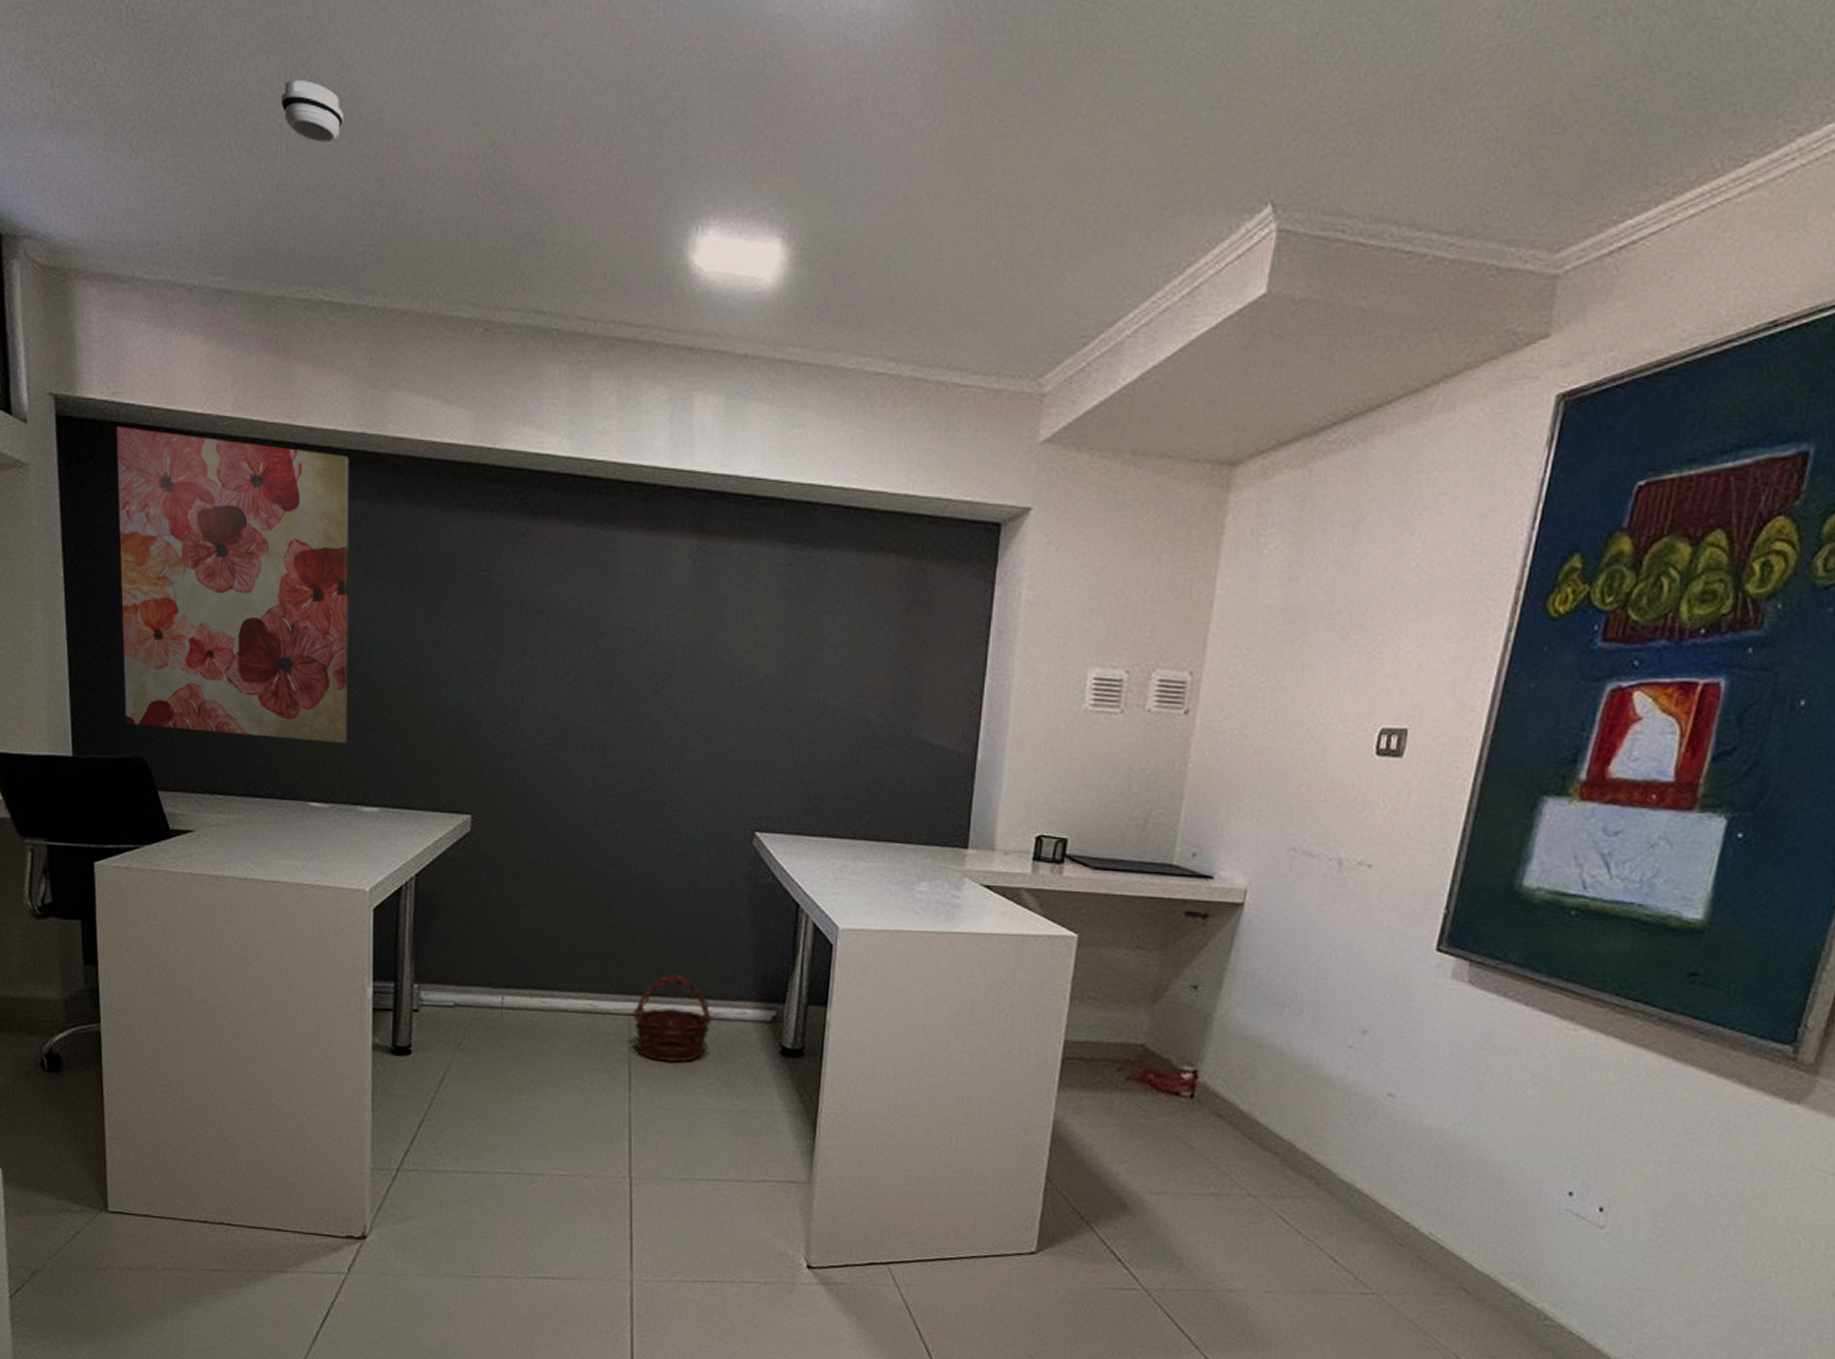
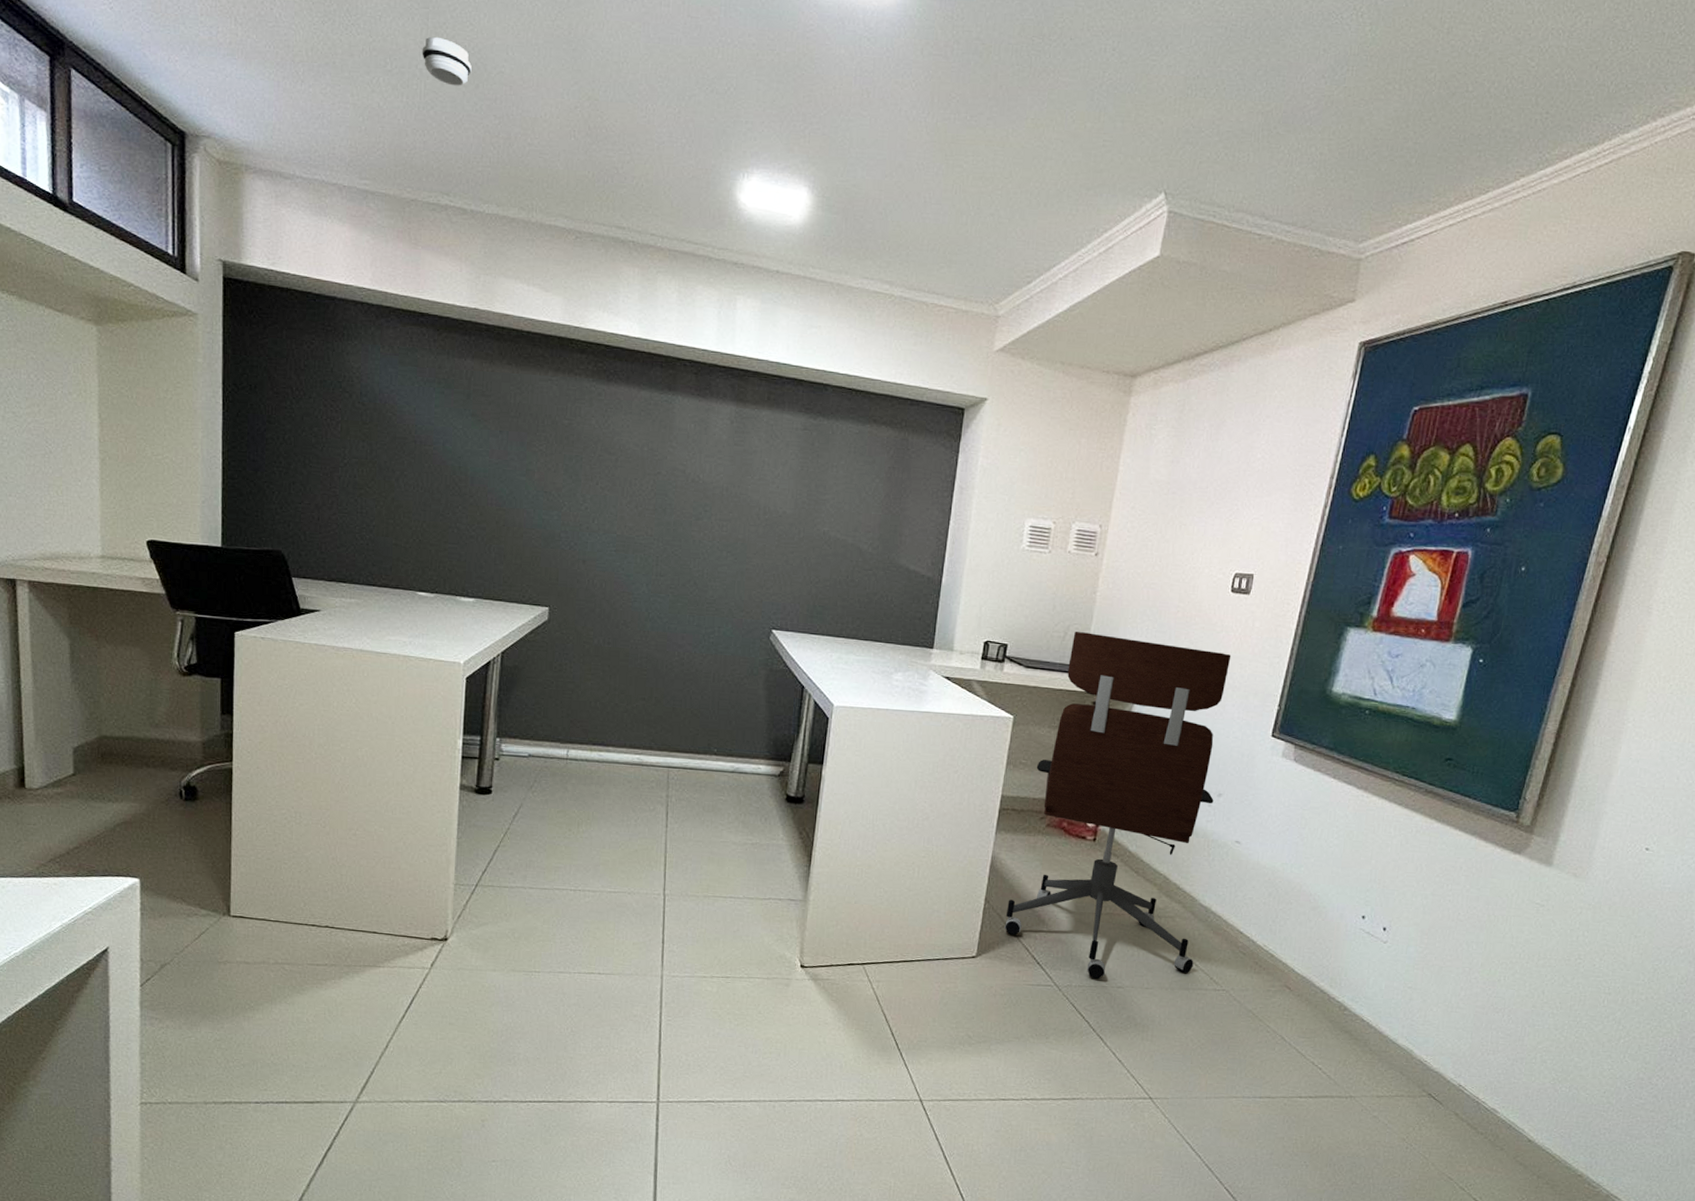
wall art: present [115,426,350,744] -> none [267,289,463,548]
basket: present [632,975,712,1062] -> none [671,737,734,805]
office chair: none [1073,818,1378,1281] -> present [1004,632,1231,980]

